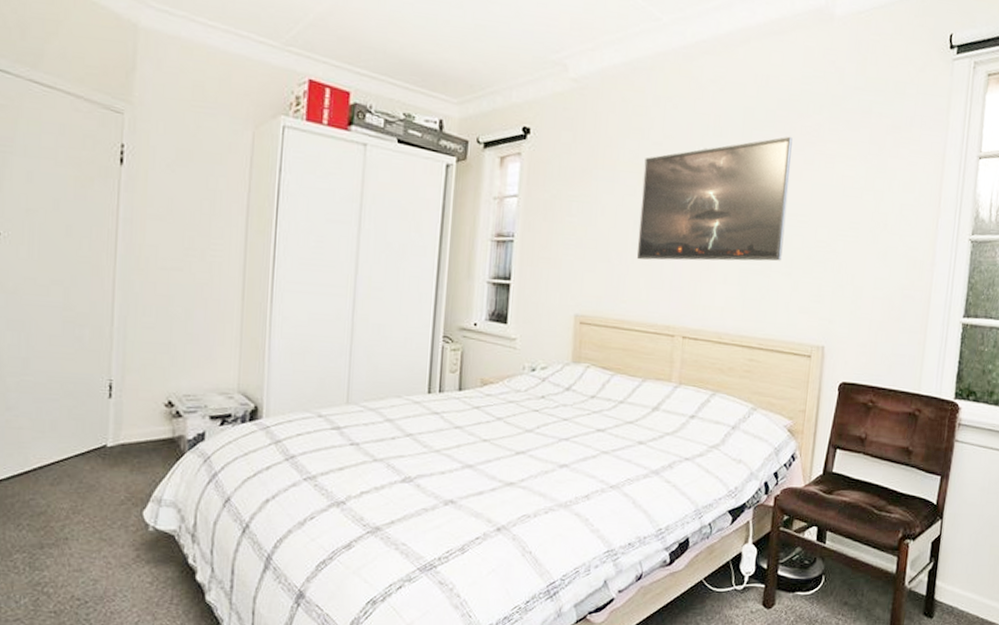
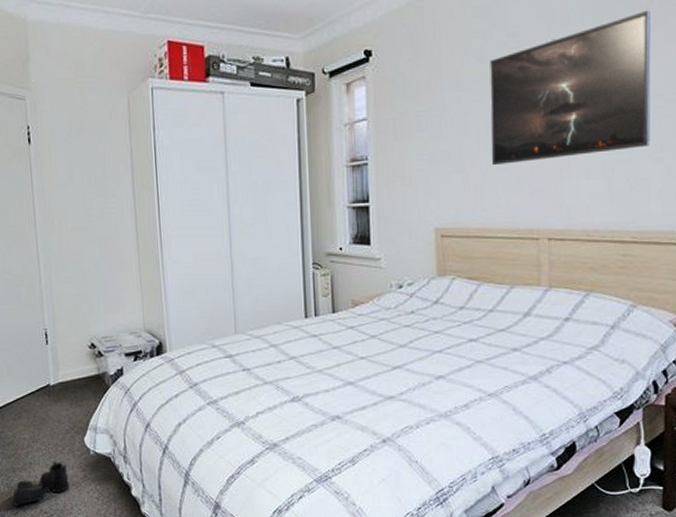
boots: none [35,537,116,590] -> present [13,461,70,506]

